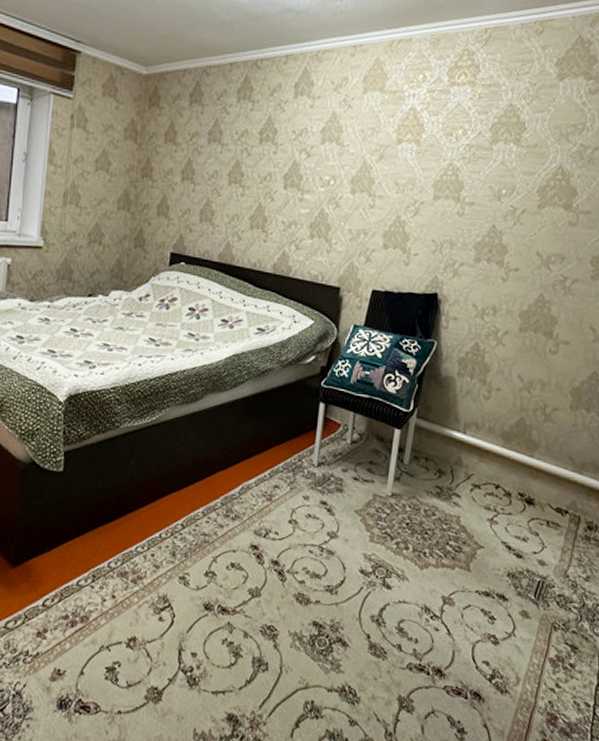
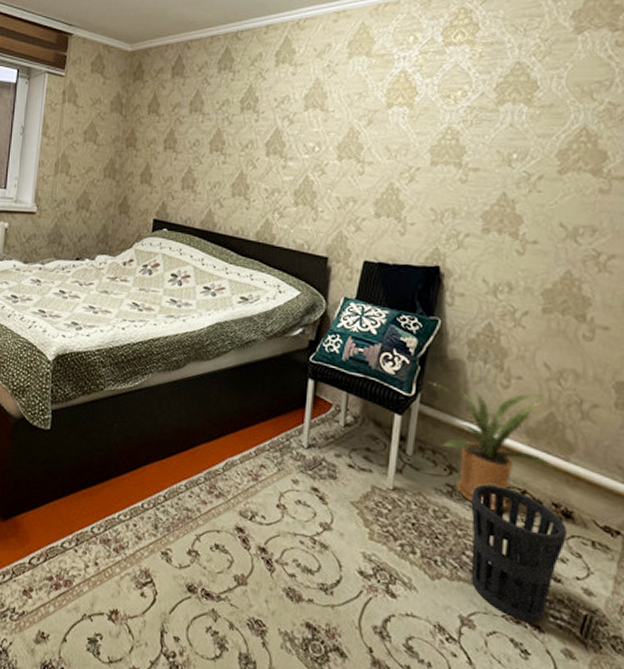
house plant: none [425,399,522,505] -> present [429,382,554,511]
wastebasket: none [452,483,529,594] -> present [470,484,567,623]

